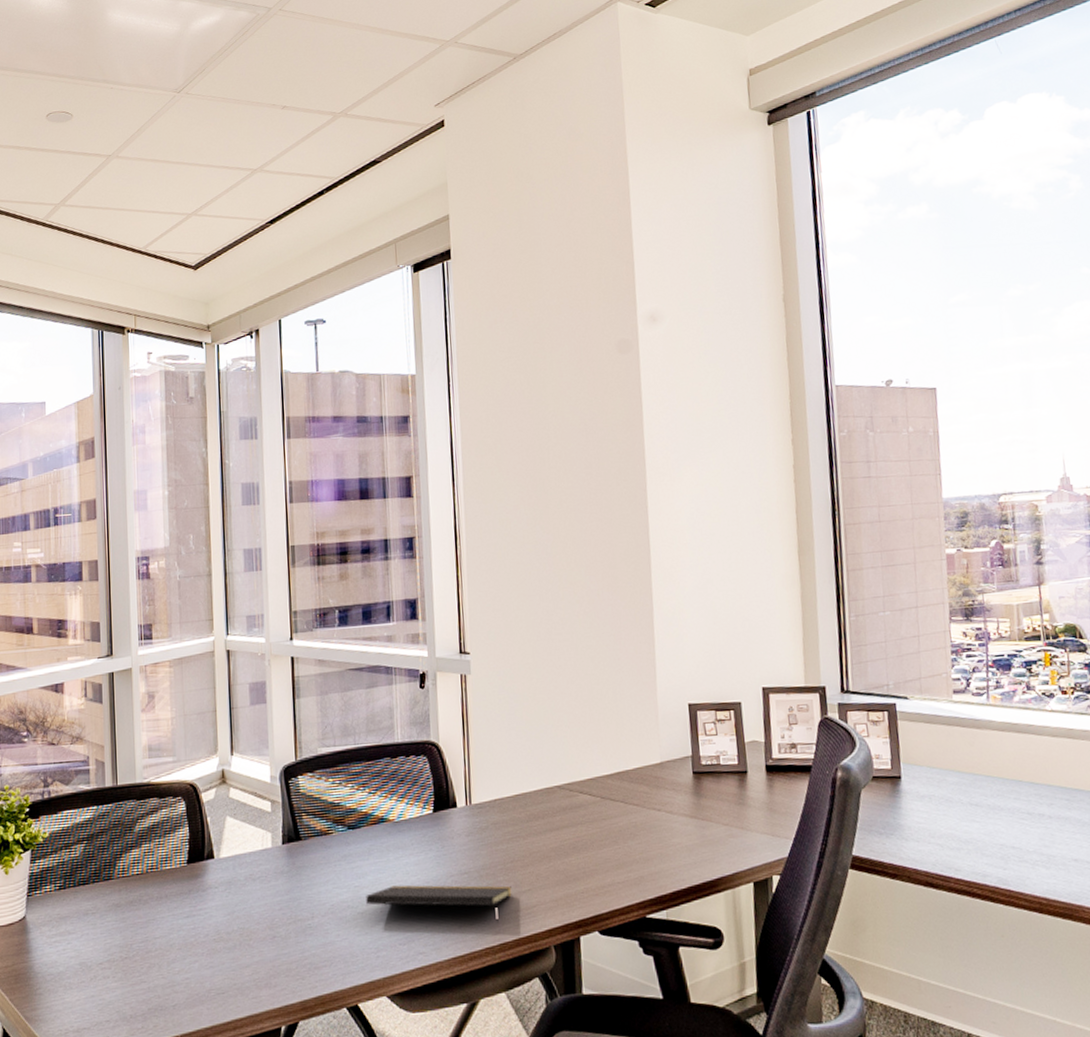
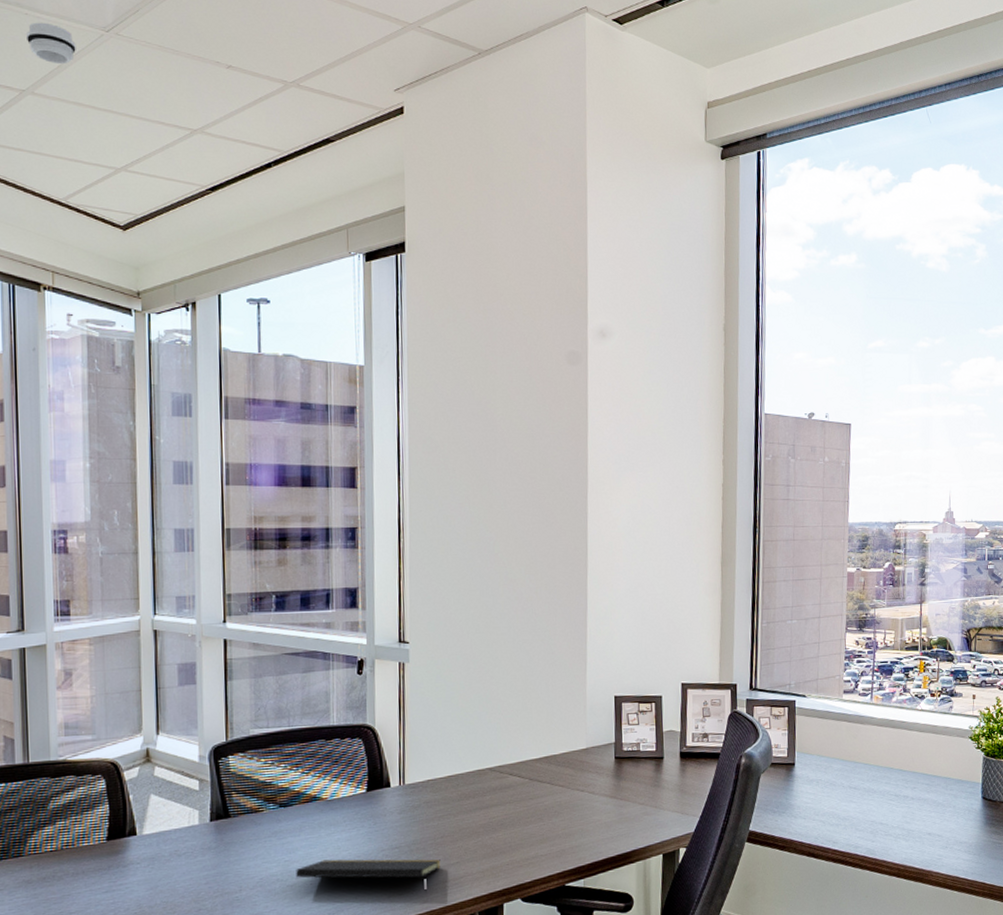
smoke detector: none [112,93,153,128] -> present [27,22,76,65]

